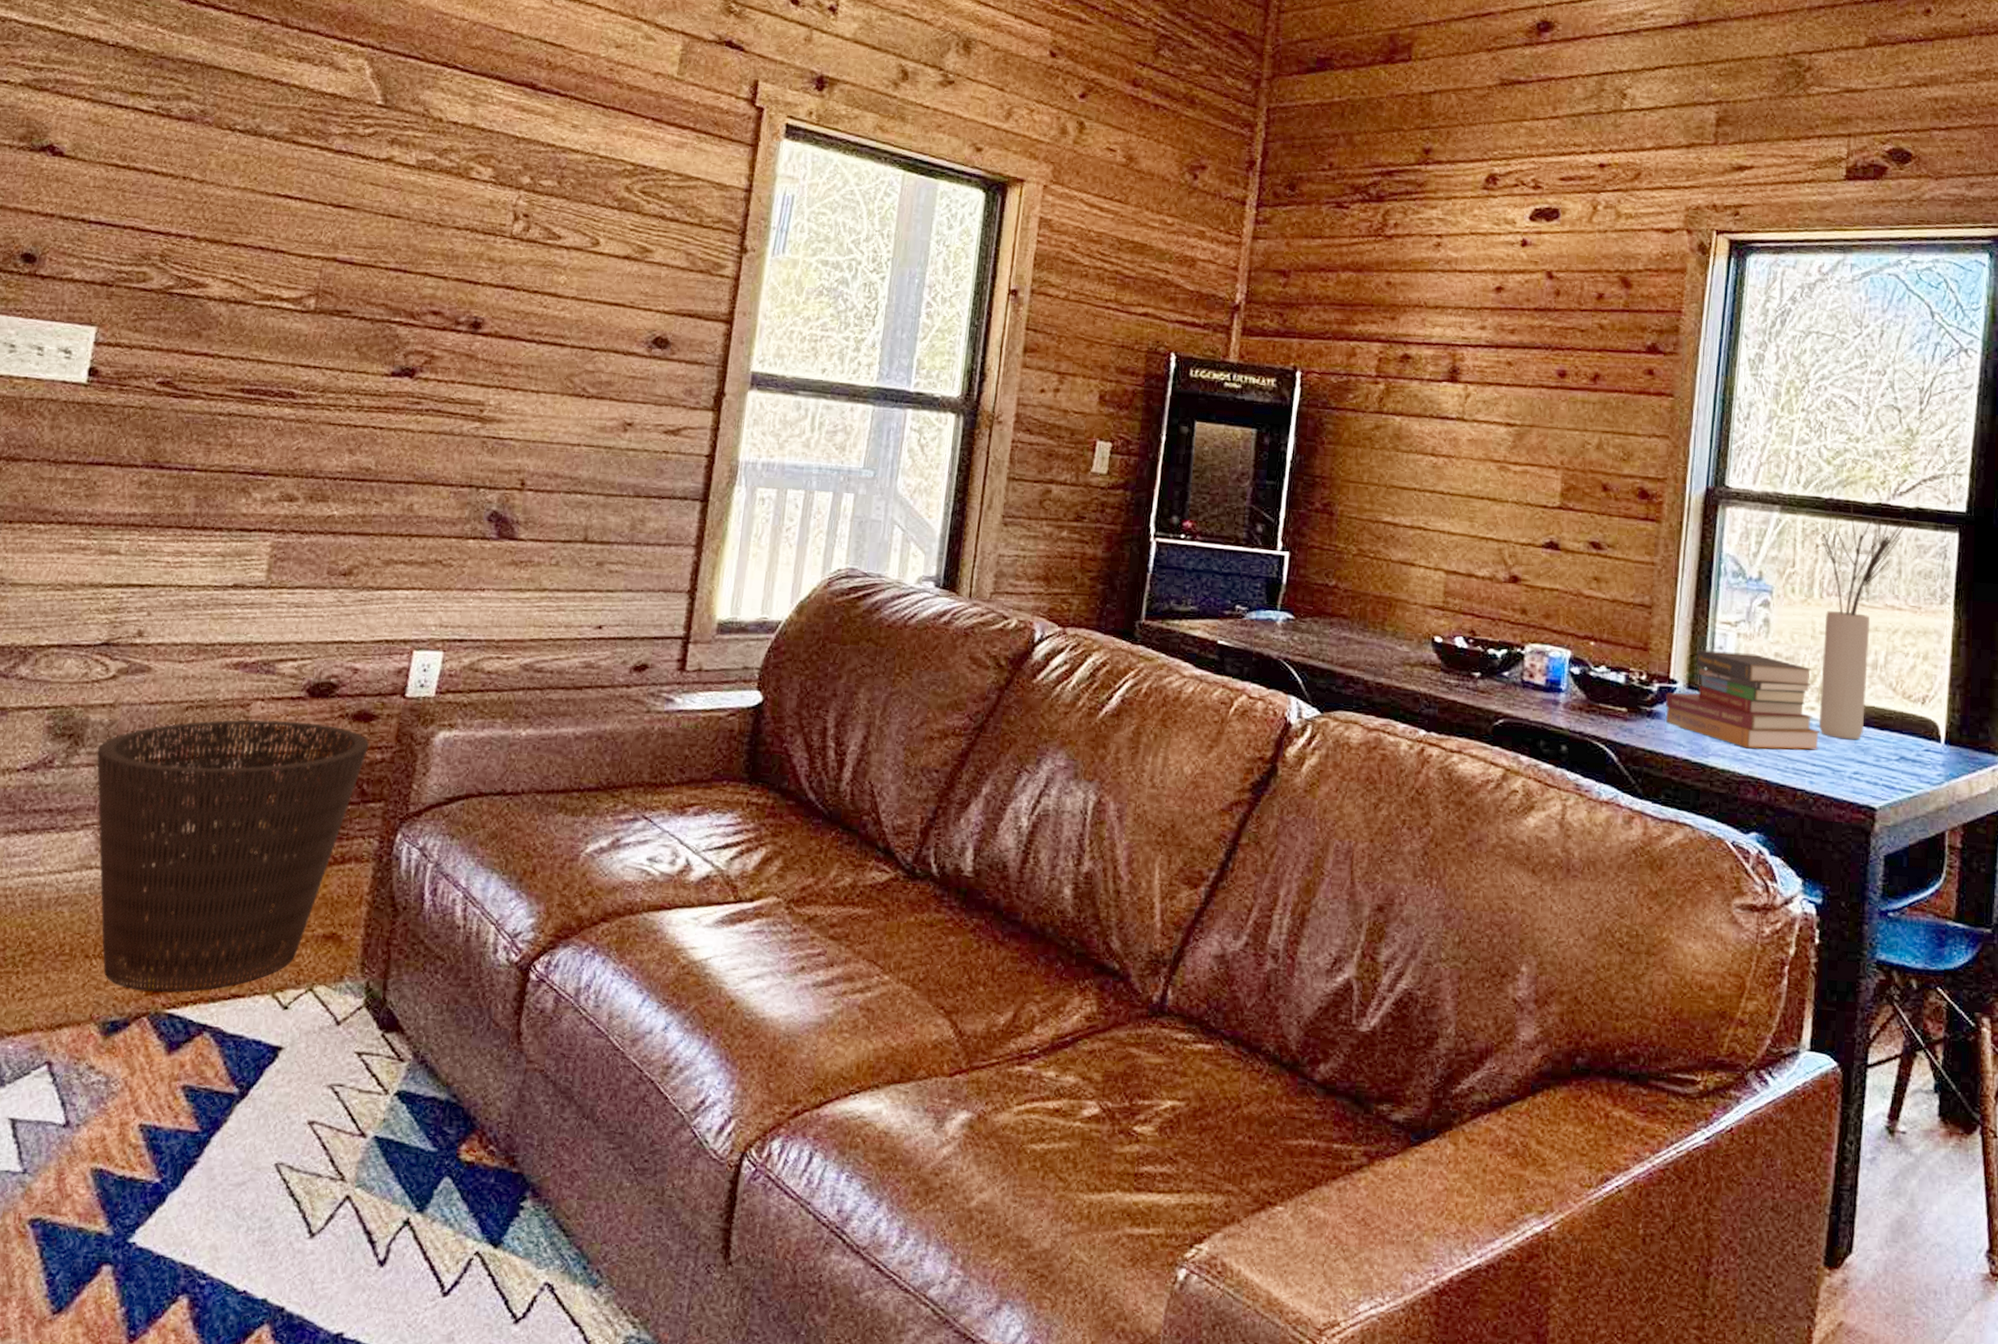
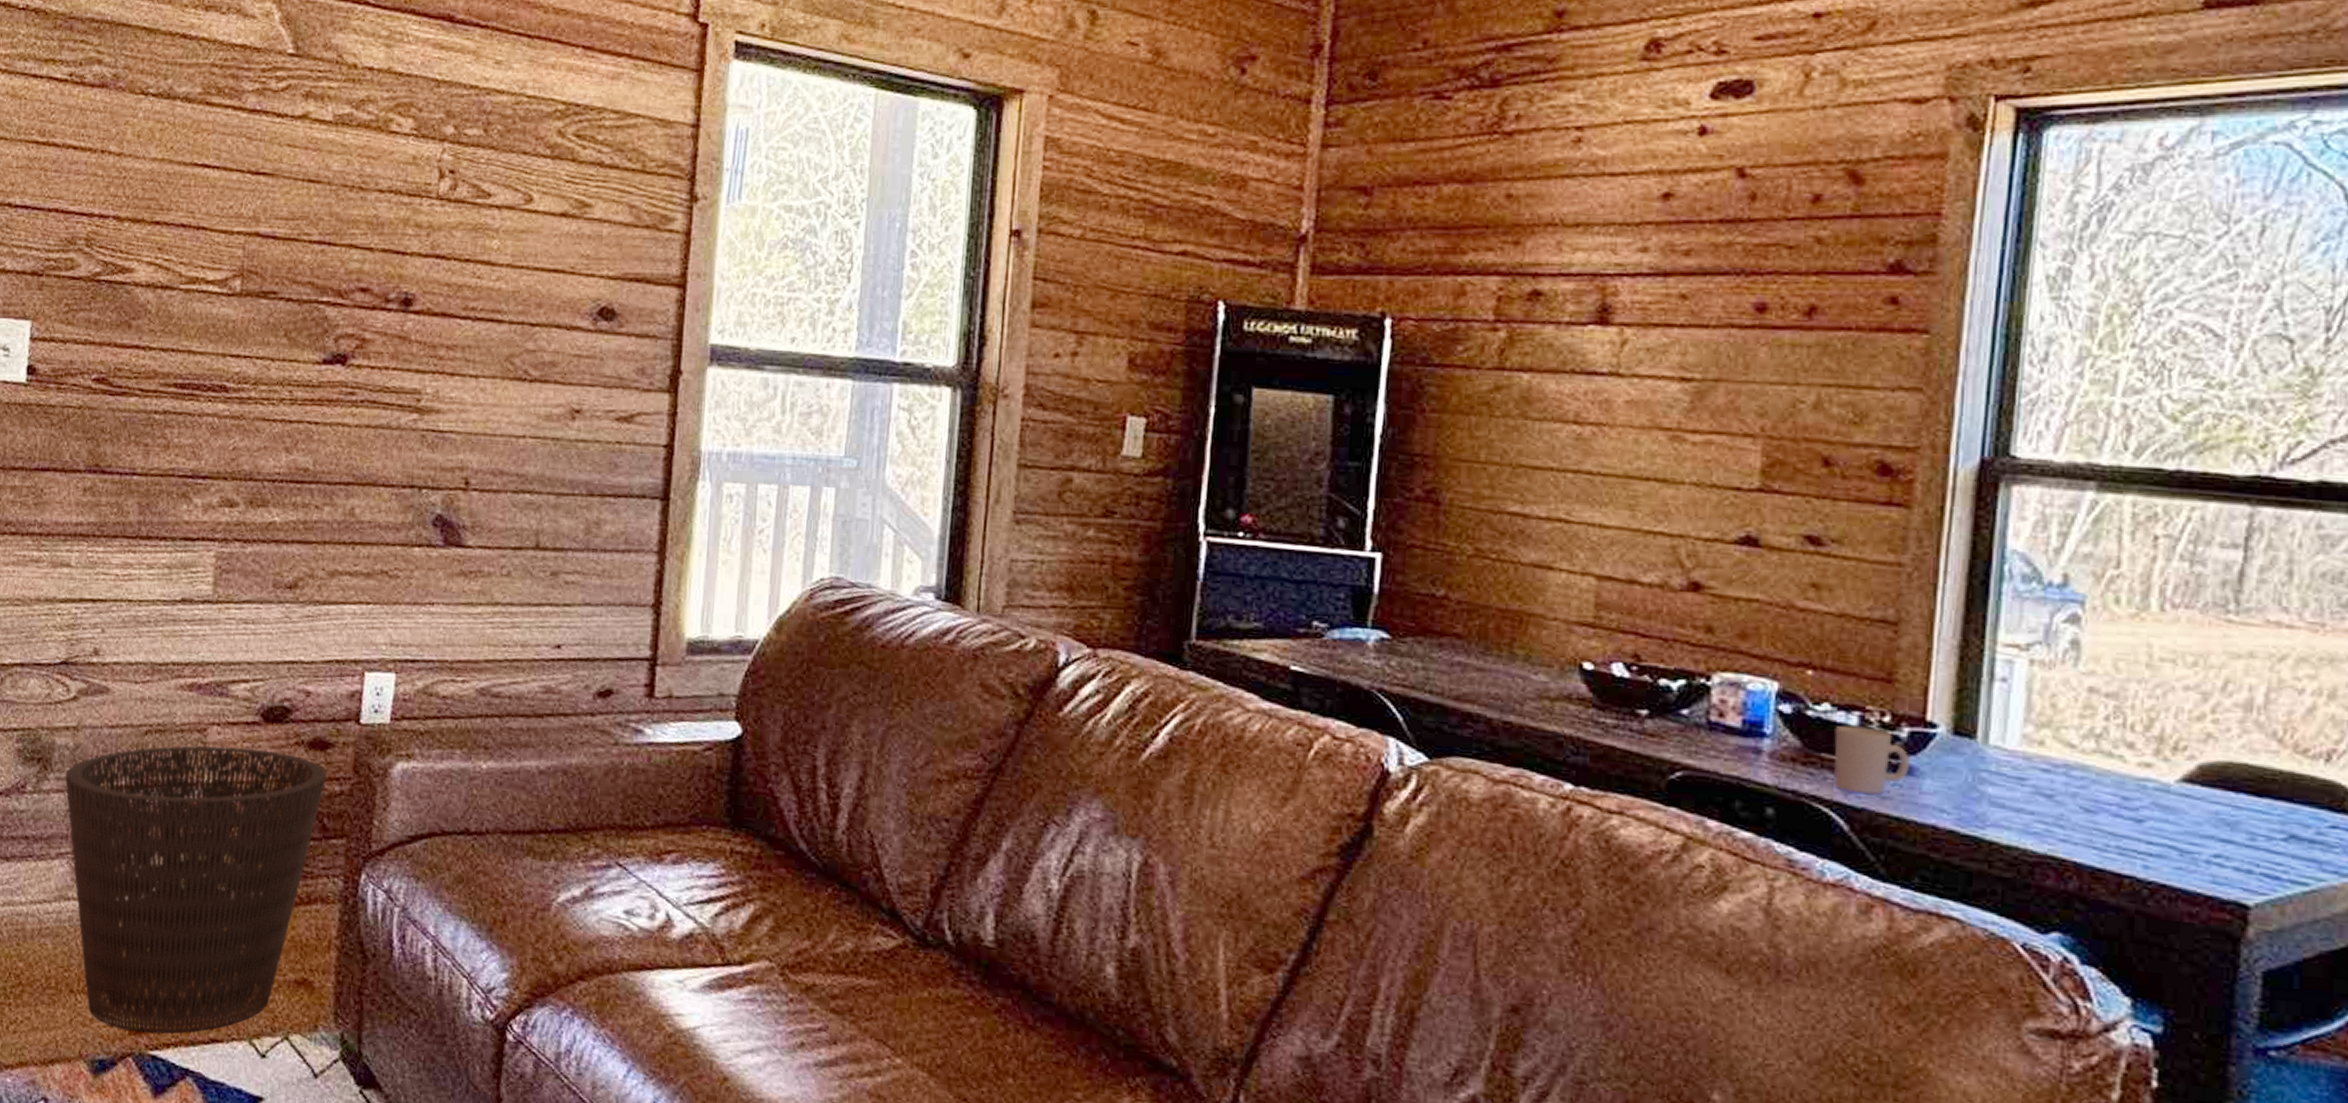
mug: none [1608,682,1659,735] -> present [1834,725,1910,796]
books: present [1666,649,1820,750] -> none [1920,682,2161,822]
vase: present [1818,504,1908,740] -> none [2157,478,2304,811]

